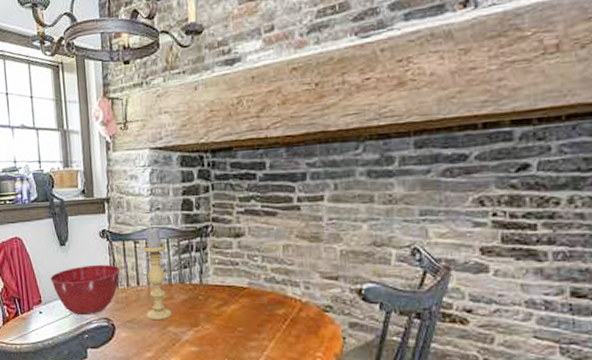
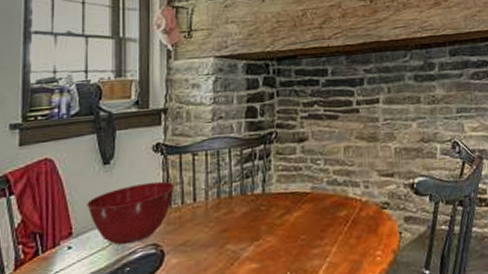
candle holder: present [142,227,172,321] -> none [201,137,231,240]

